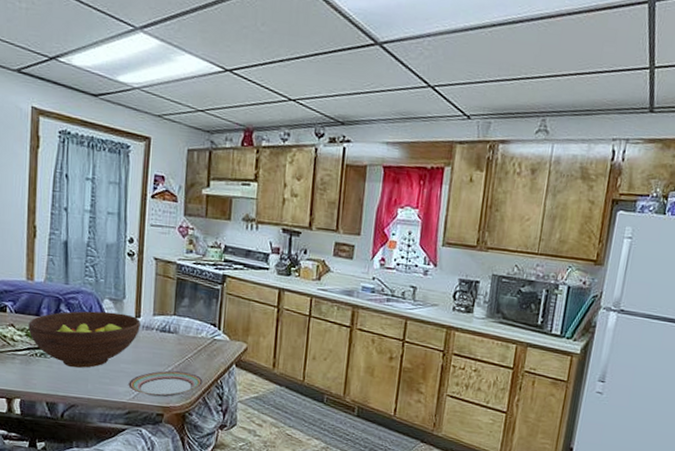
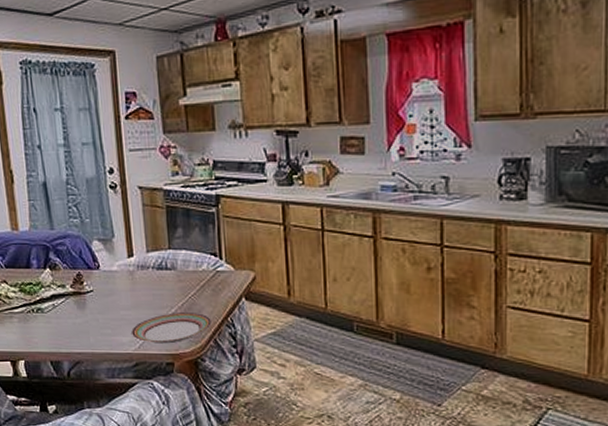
fruit bowl: present [28,311,141,368] -> none [20,254,135,321]

